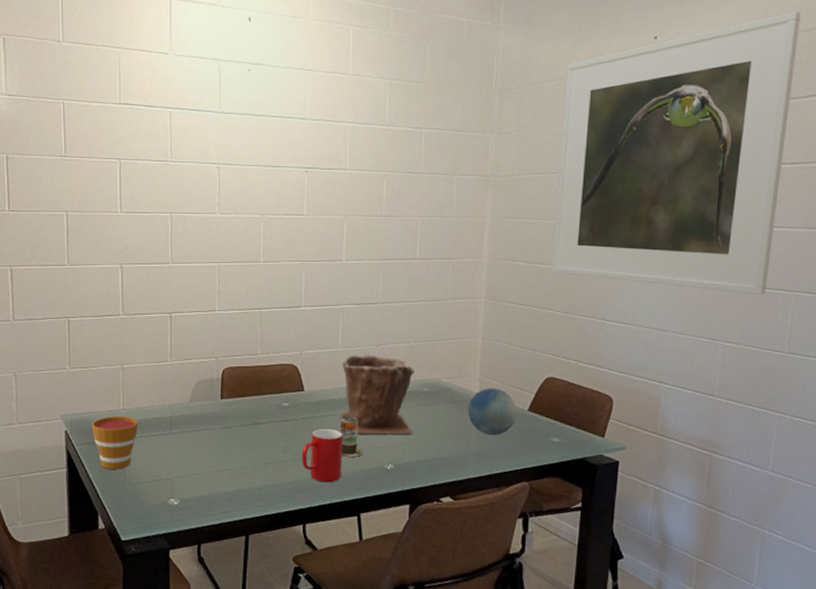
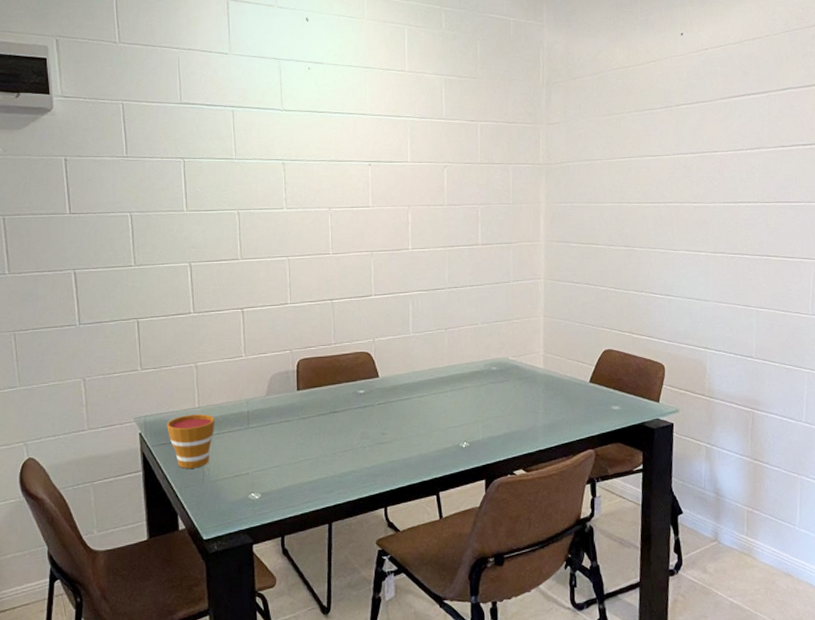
cup: present [301,428,343,483] -> none [379,412,420,465]
plant pot: present [339,353,414,435] -> none [413,337,485,415]
can: present [339,415,363,457] -> none [415,398,439,438]
decorative ball: present [468,388,518,436] -> none [534,363,580,408]
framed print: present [552,11,800,295] -> none [602,9,804,264]

